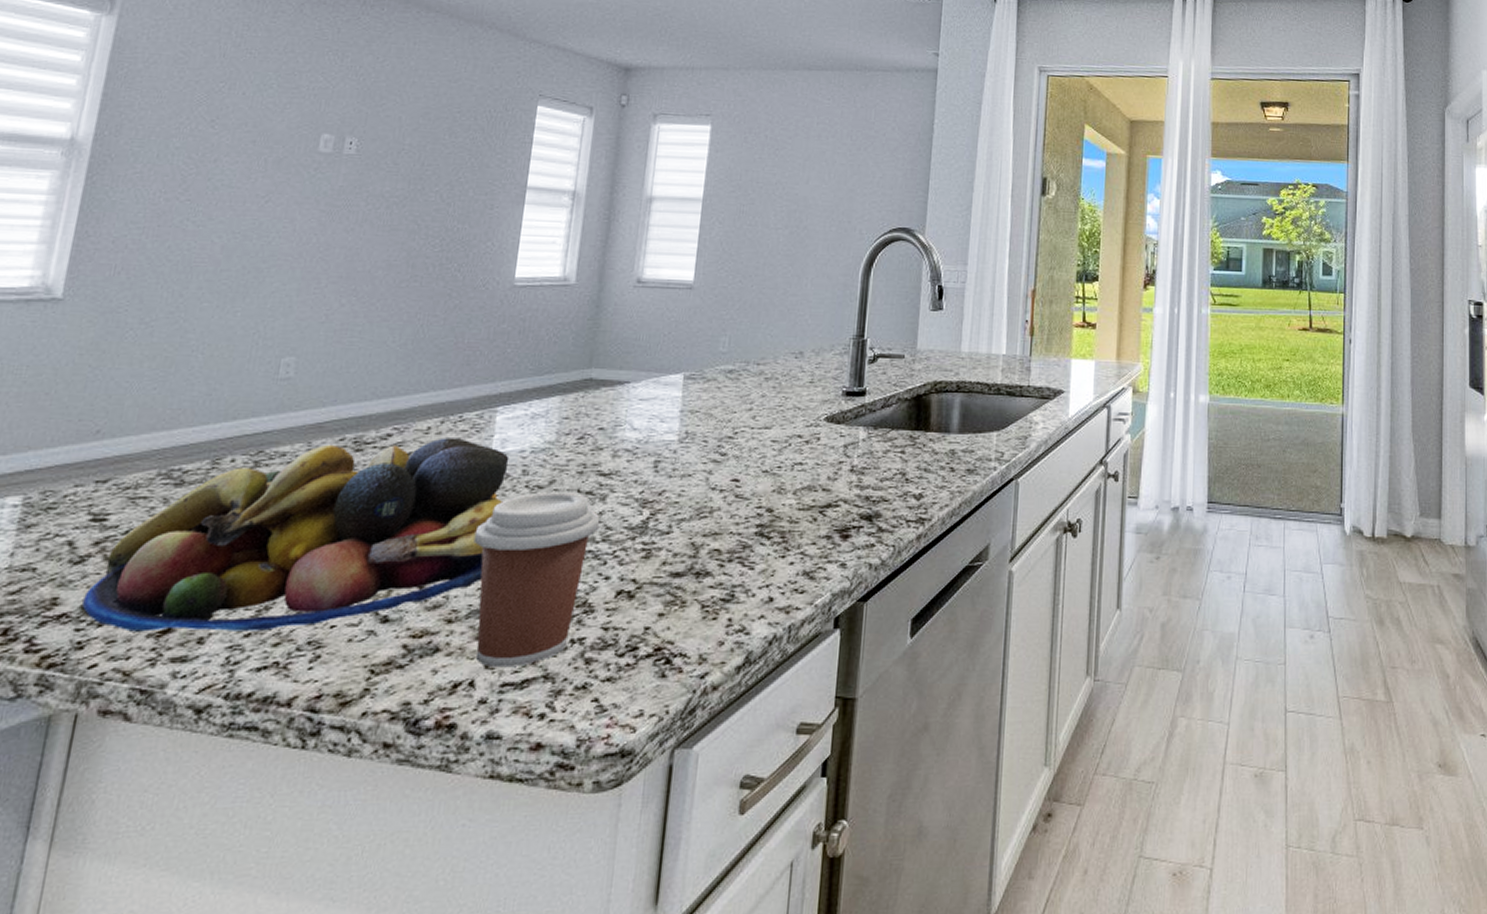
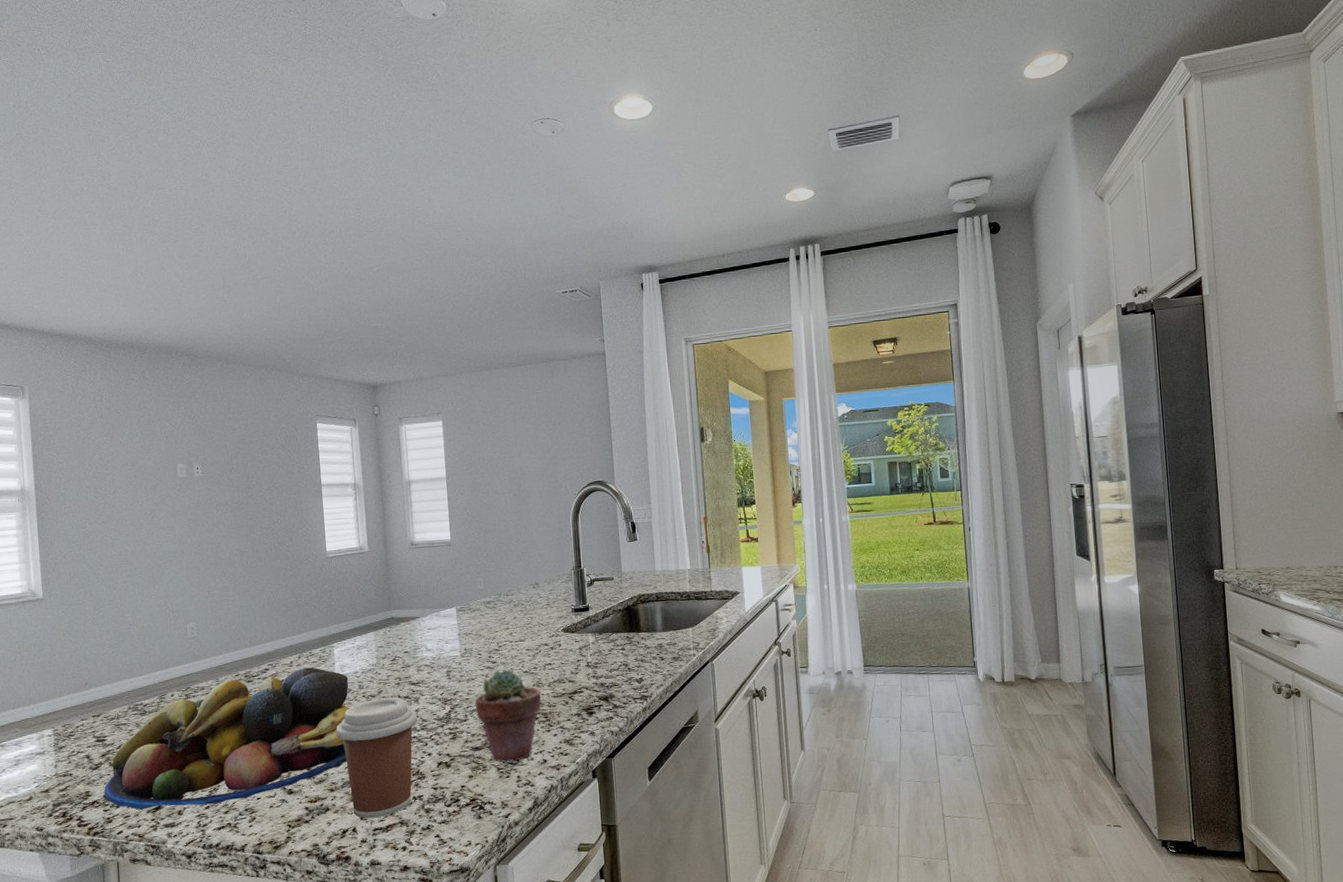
potted succulent: none [685,466,782,599] -> present [475,669,542,763]

